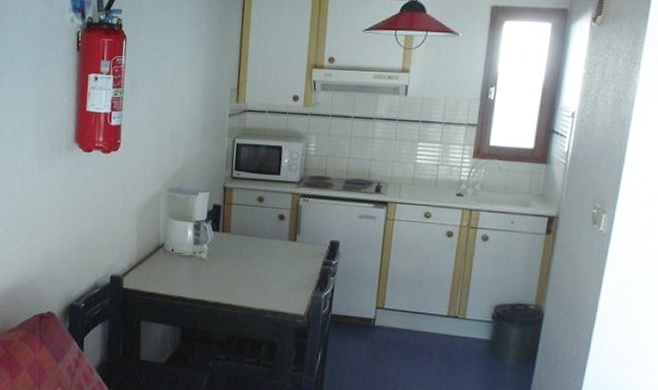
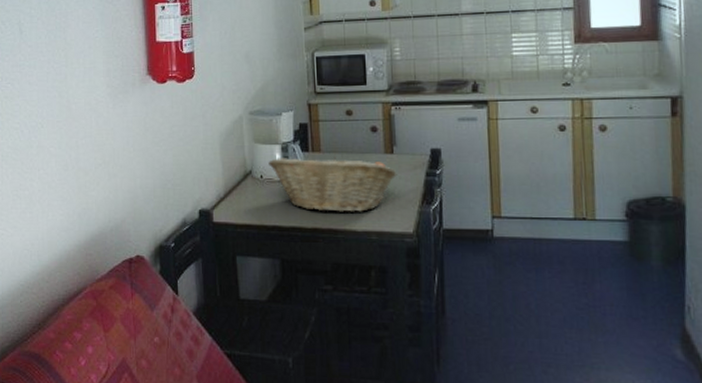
fruit basket: none [180,234,297,292] -> present [268,154,397,212]

